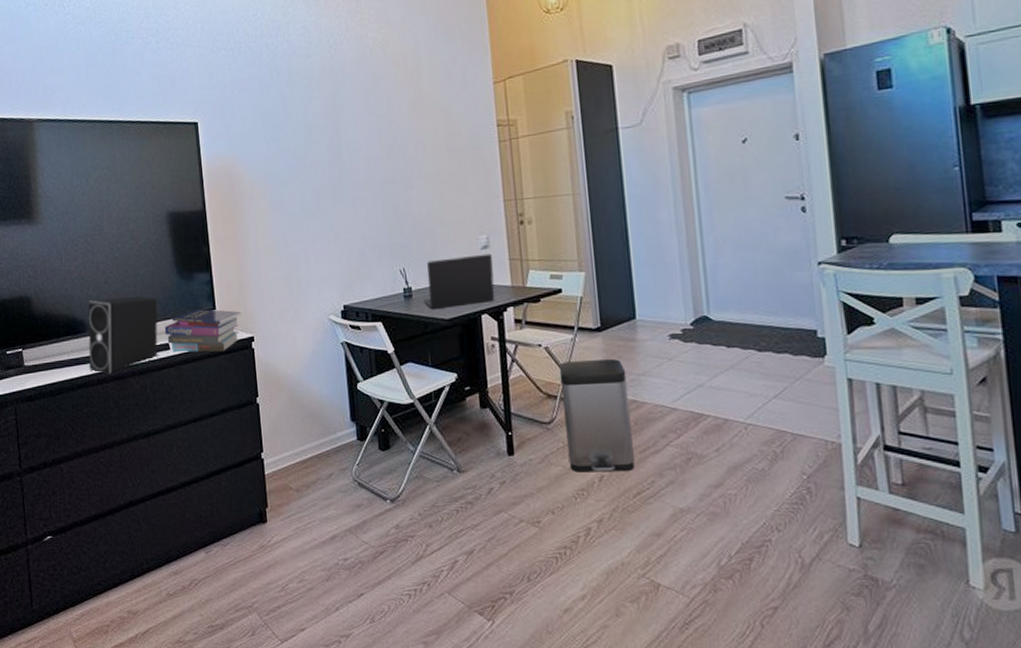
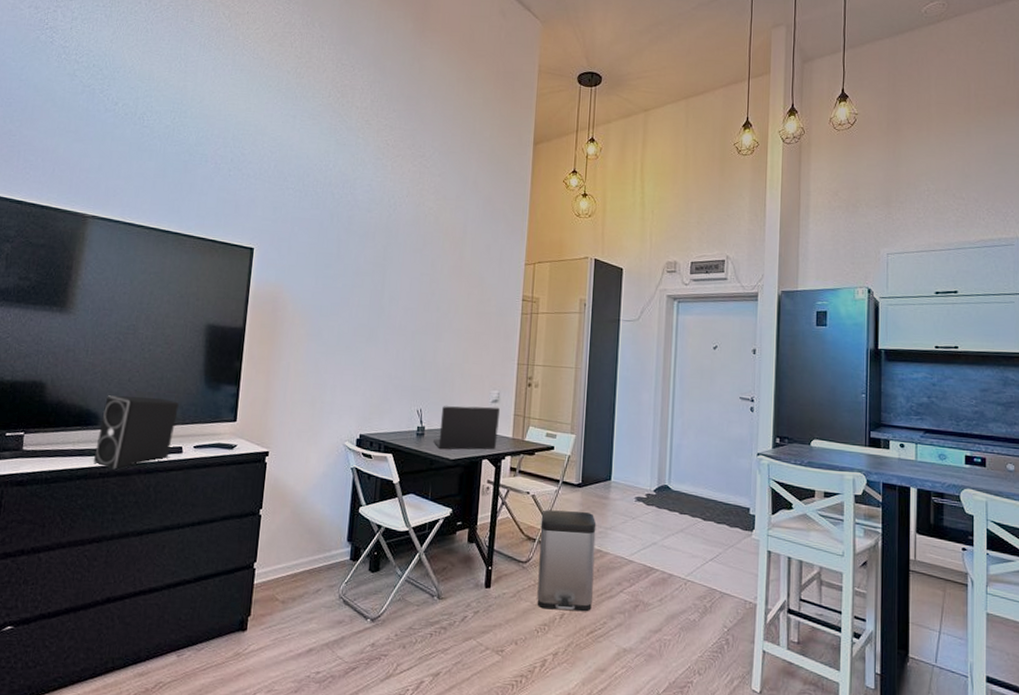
books: present [164,308,242,353] -> none [180,418,262,462]

